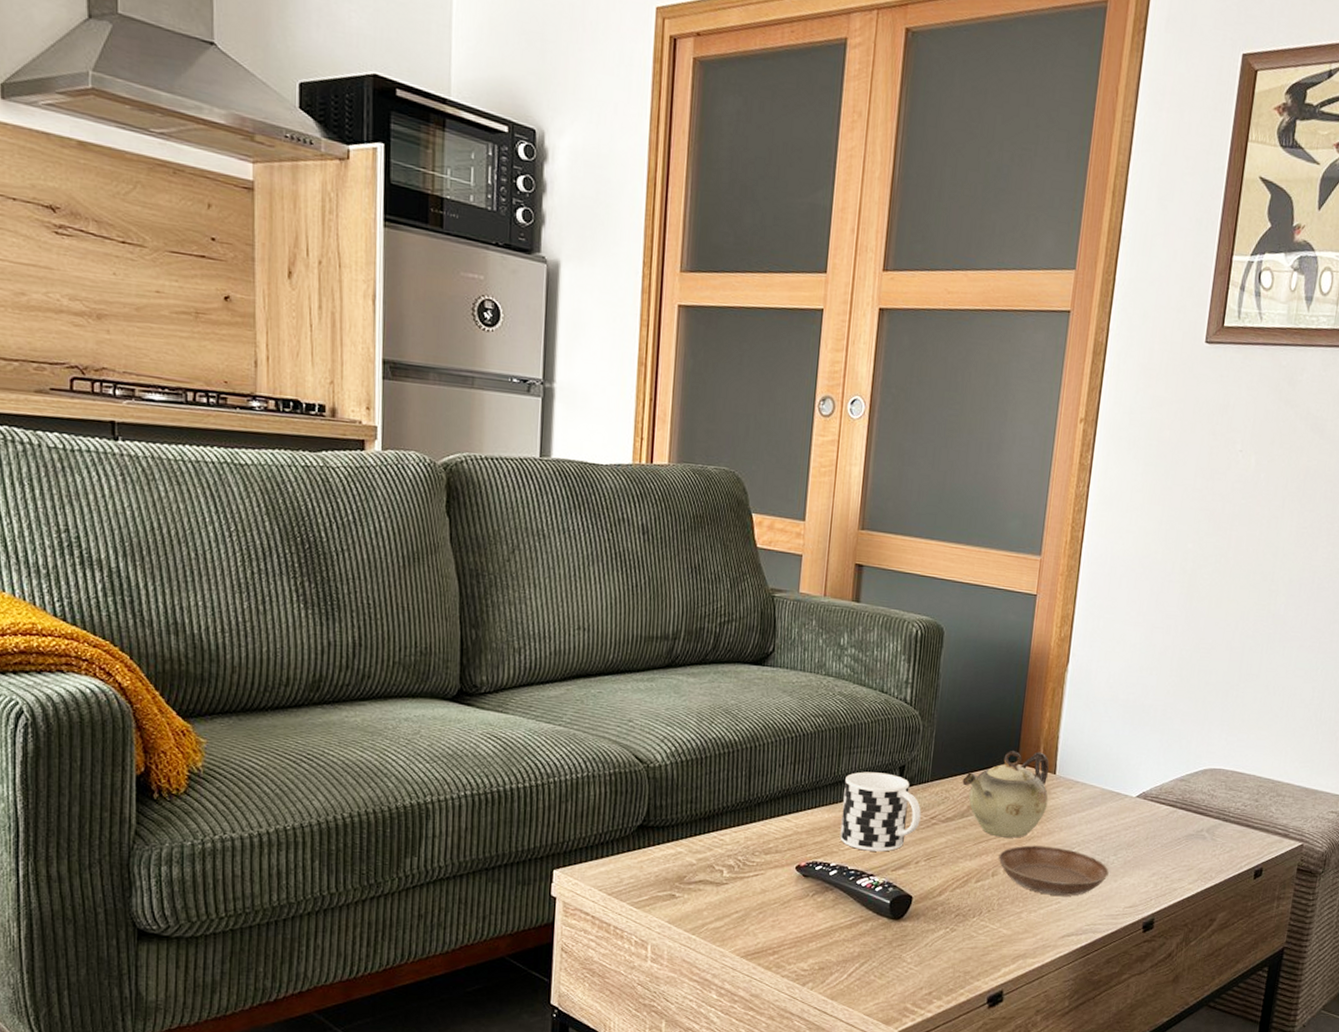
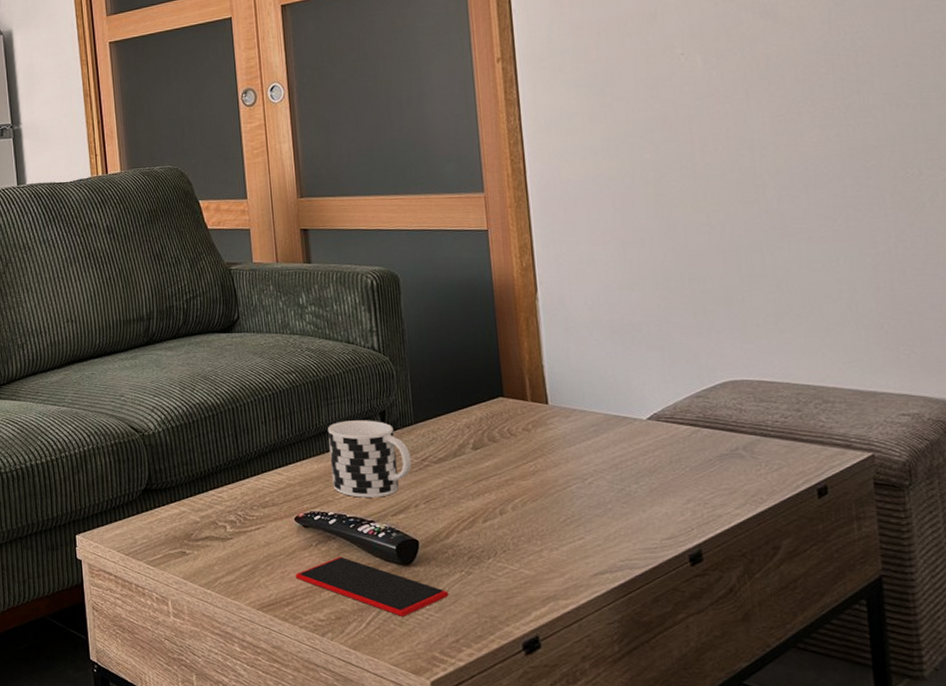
smartphone: none [786,908,931,969] -> present [295,556,449,617]
teapot: present [962,751,1049,838] -> none [447,383,547,474]
saucer: present [998,845,1109,896] -> none [503,479,634,531]

